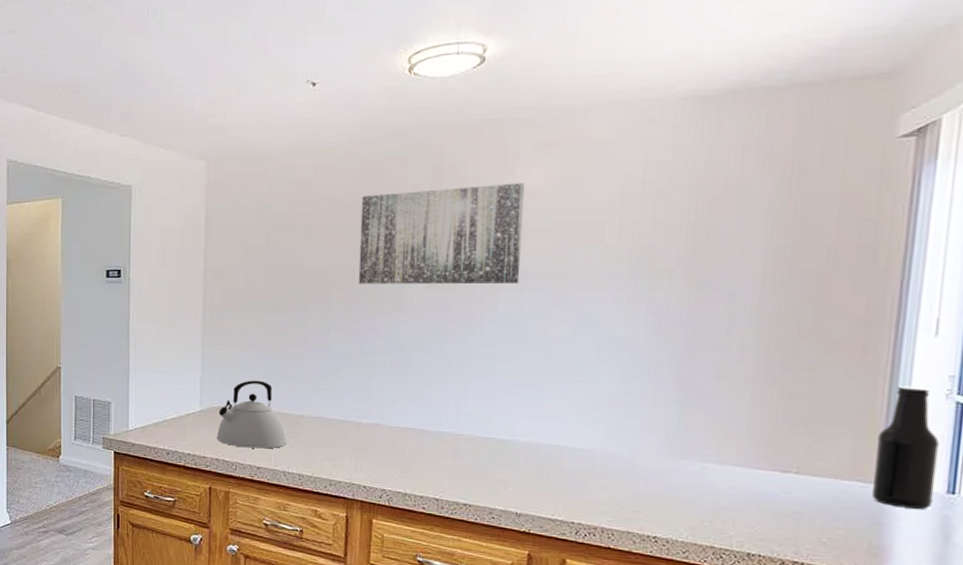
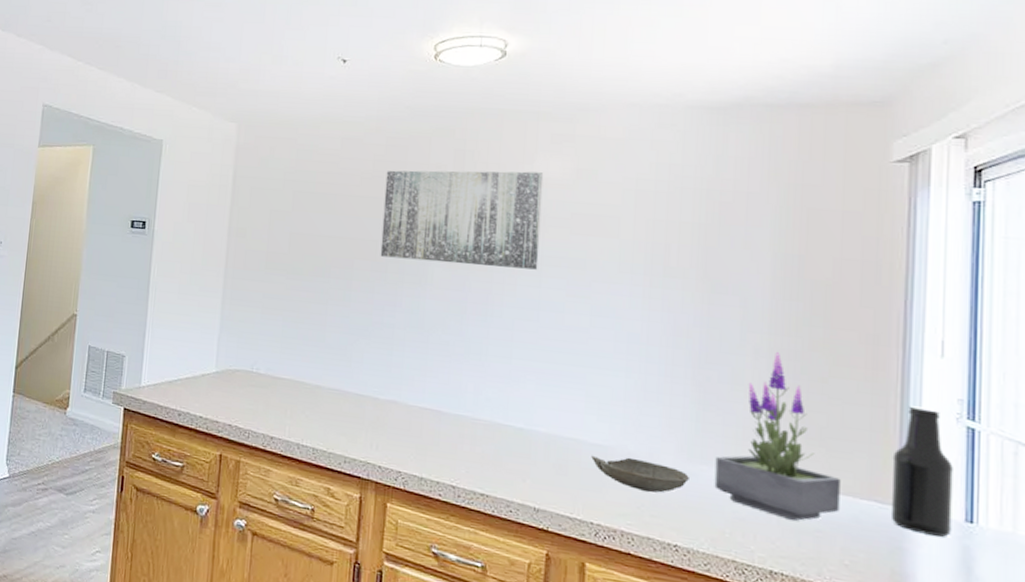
kettle: present [216,380,287,449] -> none [230,344,303,418]
bowl: none [573,458,670,490] -> present [591,455,689,493]
potted plant: none [695,345,823,505] -> present [714,352,841,521]

